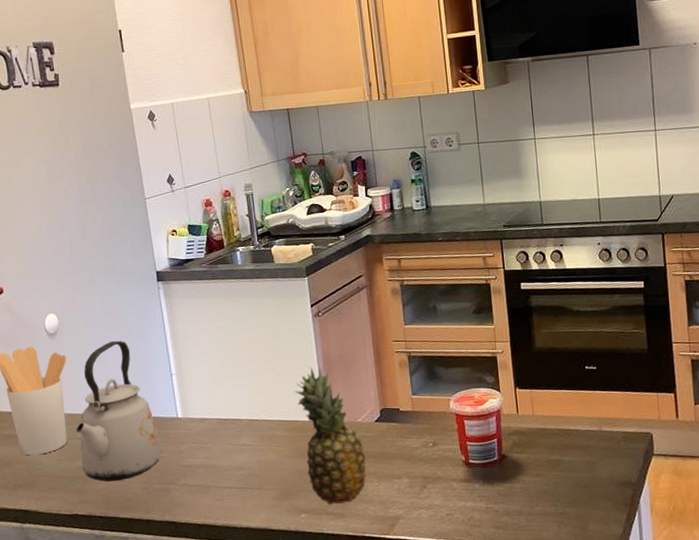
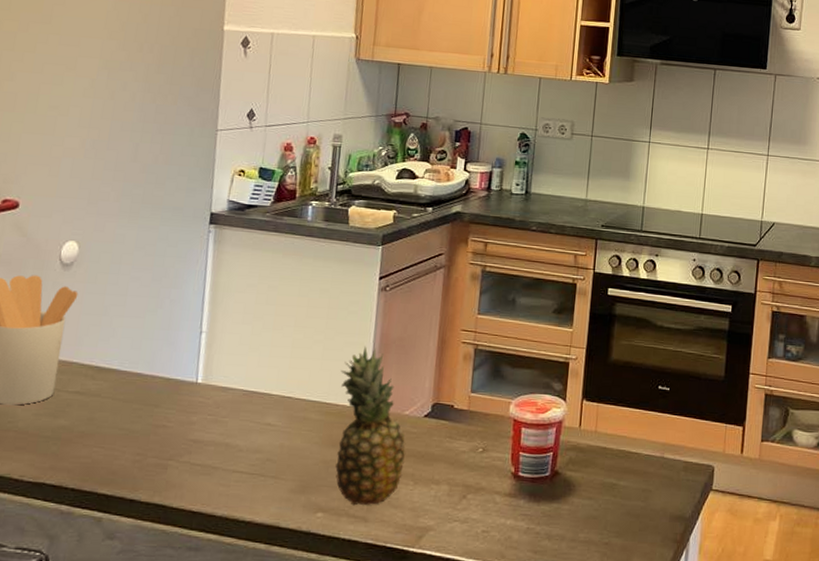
kettle: present [75,340,163,482] -> none [64,283,169,448]

